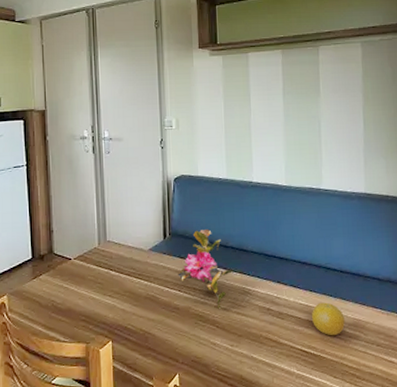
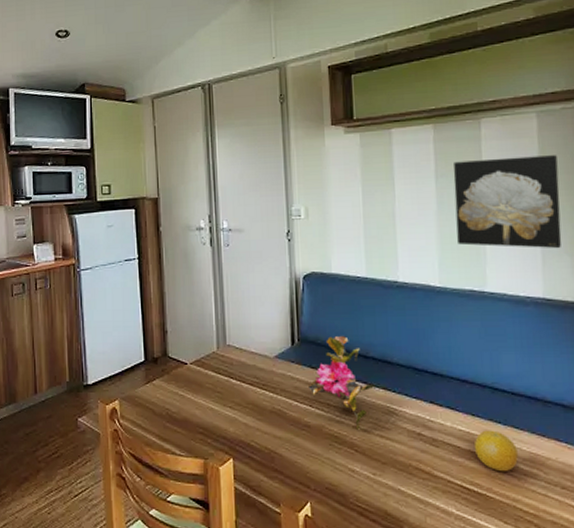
wall art: none [297,77,379,153] -> present [453,155,562,249]

